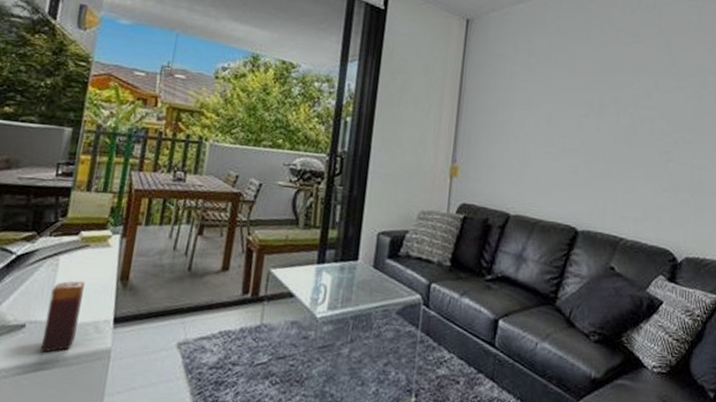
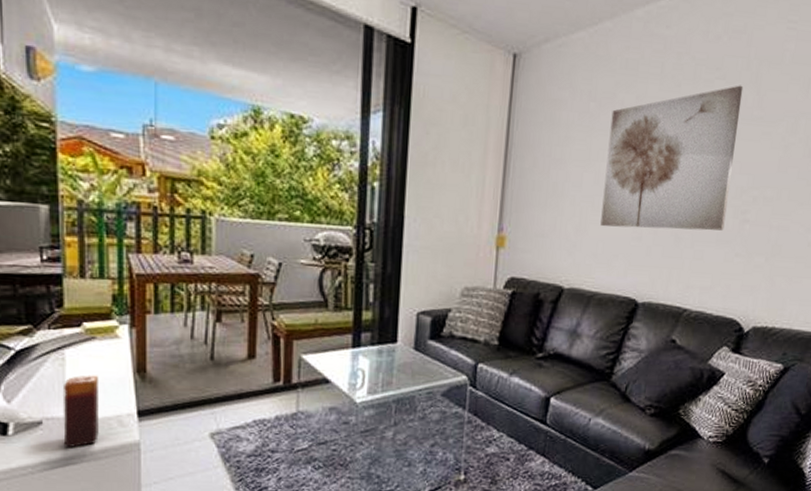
wall art: none [541,48,658,168] -> present [600,85,744,231]

